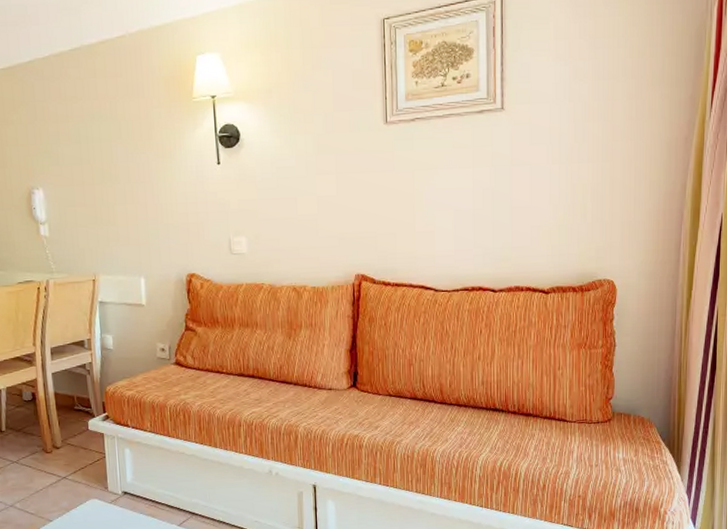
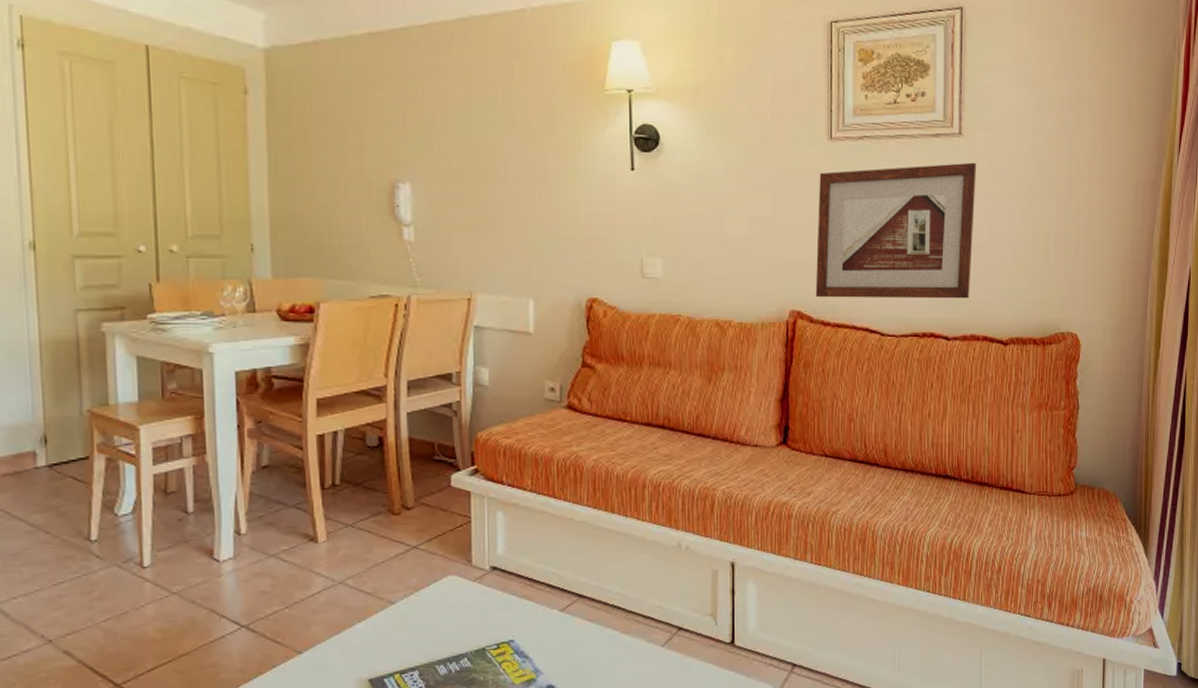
picture frame: none [376,133,518,262] -> present [815,162,977,299]

